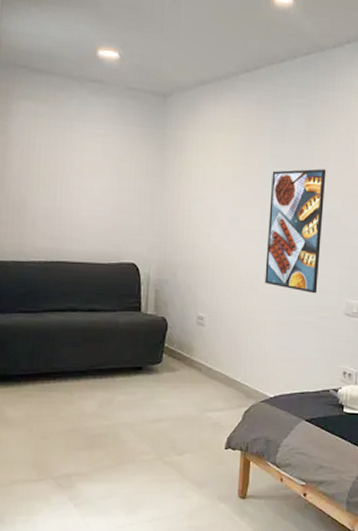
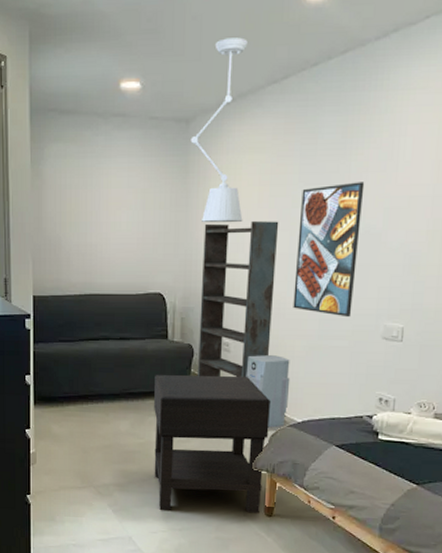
nightstand: none [122,350,245,500] -> present [154,375,272,514]
pendant lamp: none [168,25,223,198] -> present [190,37,248,223]
bookshelf: none [172,196,252,352] -> present [198,221,279,378]
air purifier: none [220,329,263,404] -> present [246,355,290,428]

